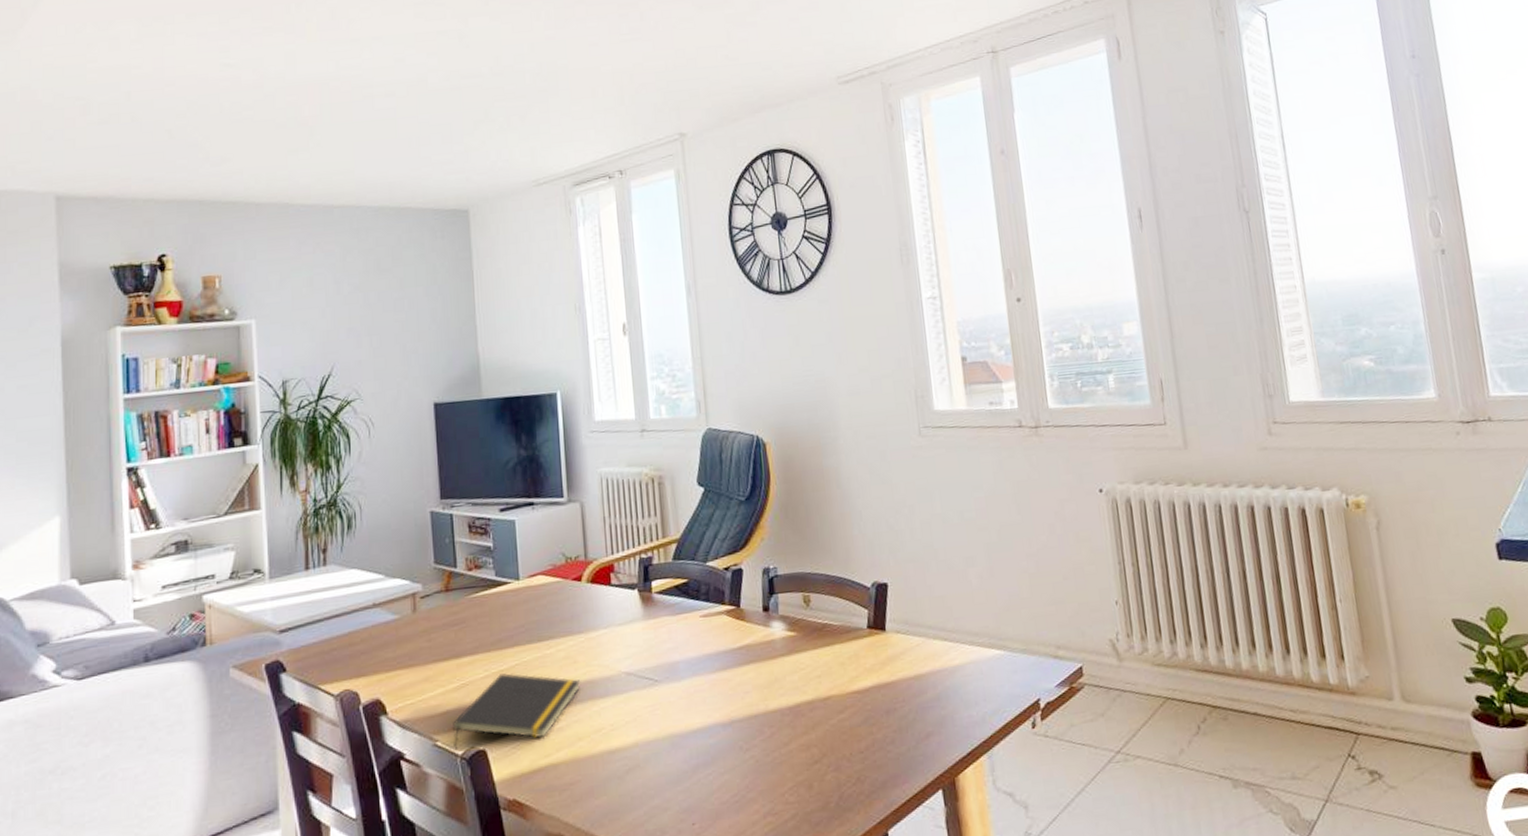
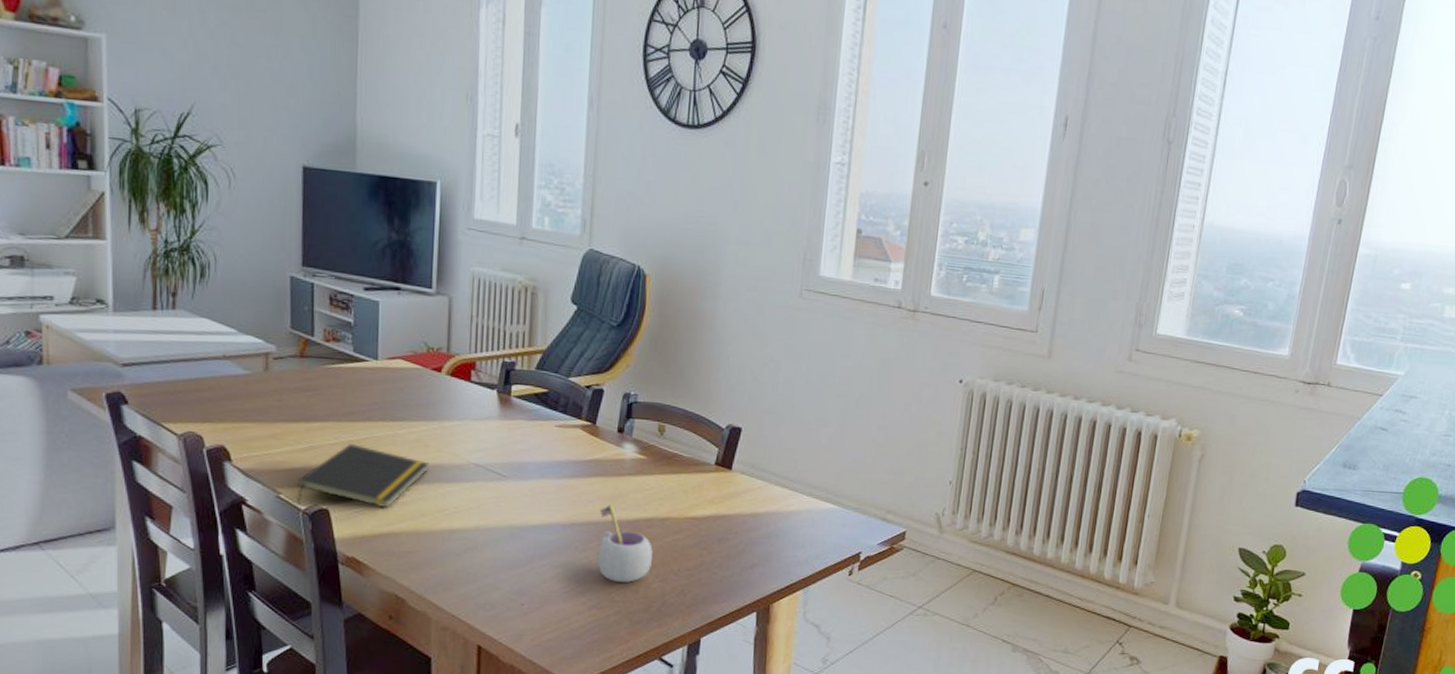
mug: none [757,692,821,780] -> present [597,504,653,582]

